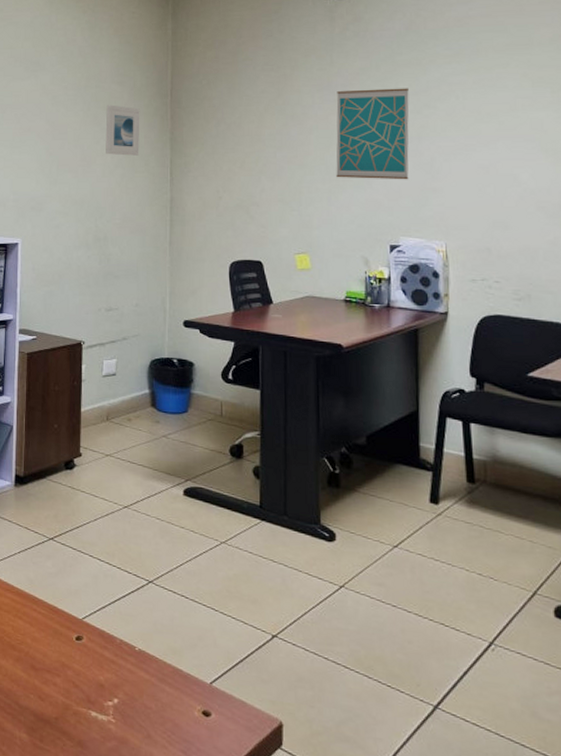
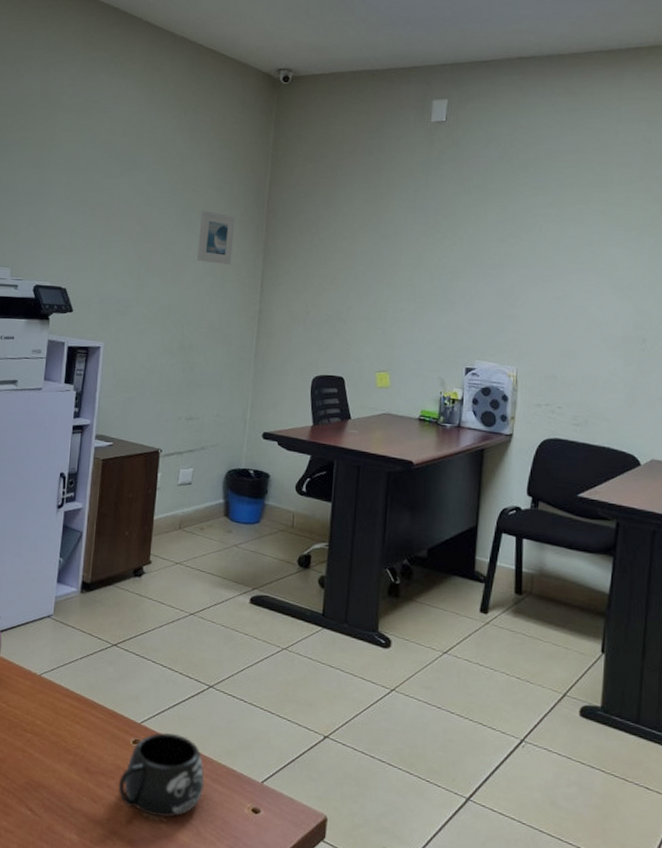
mug: none [64,629,151,719] -> present [117,732,205,818]
wall art: present [336,88,409,180] -> none [421,214,497,306]

